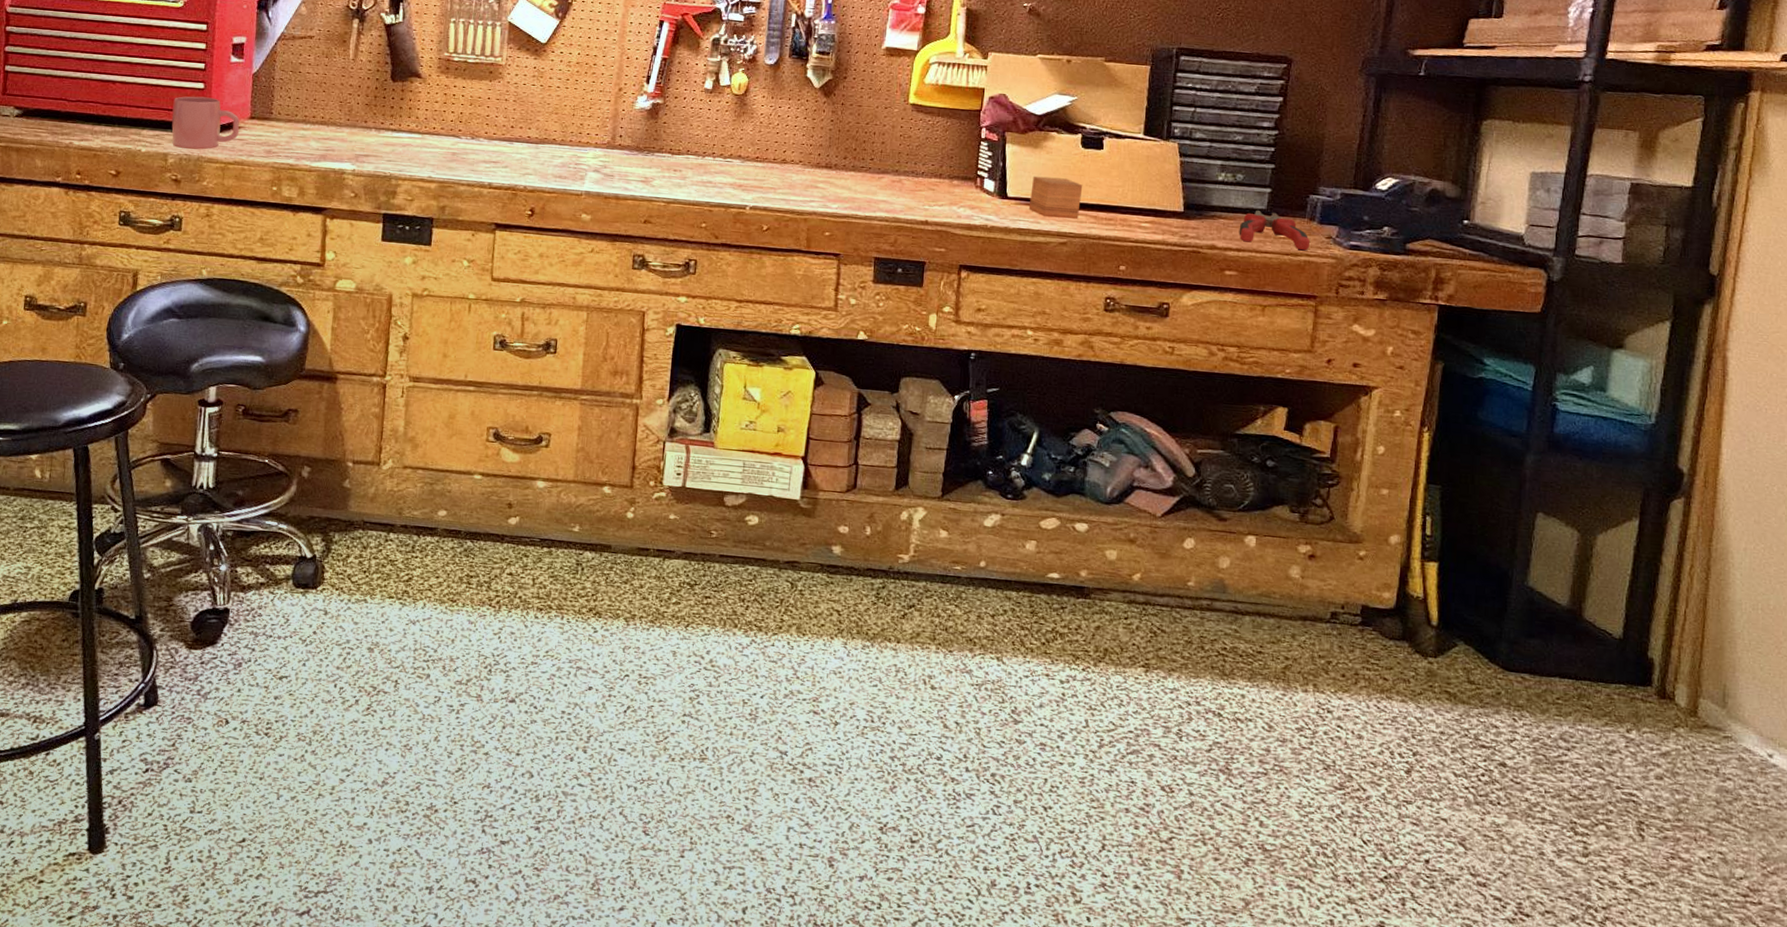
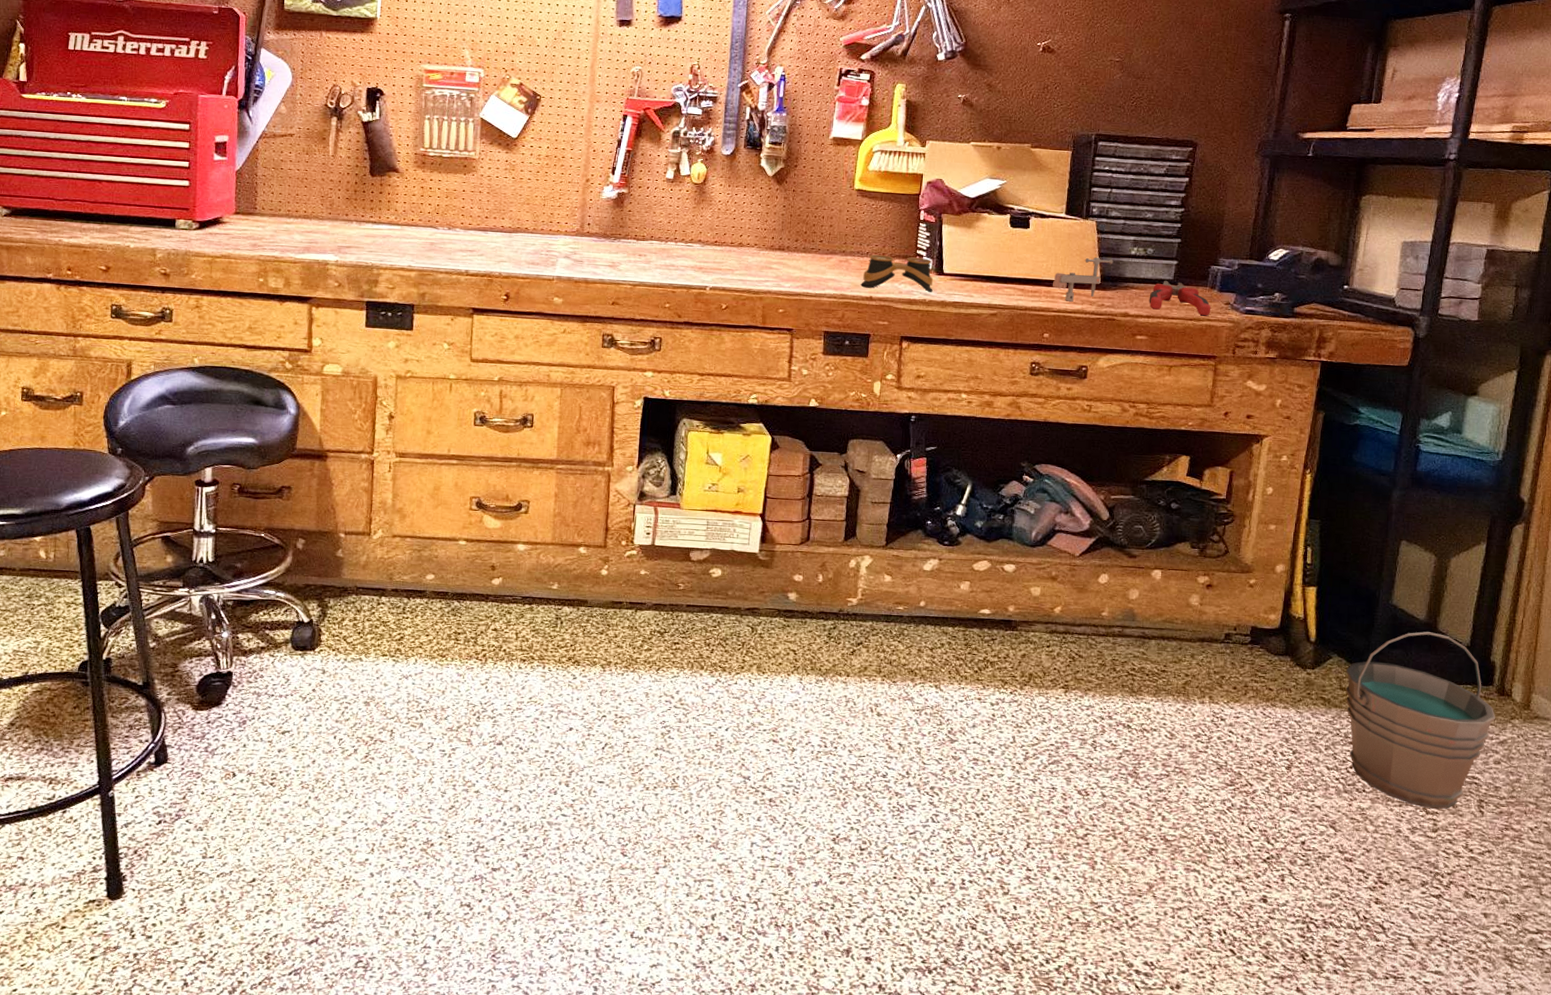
mug: present [171,96,240,150] -> none [158,193,225,245]
goggles: none [915,175,996,217] -> present [861,254,934,292]
wooden block: present [1028,176,1083,220] -> none [963,253,1011,293]
clamp: none [1129,182,1198,231] -> present [1052,257,1114,302]
bucket: none [1474,619,1657,830] -> present [1345,631,1496,809]

